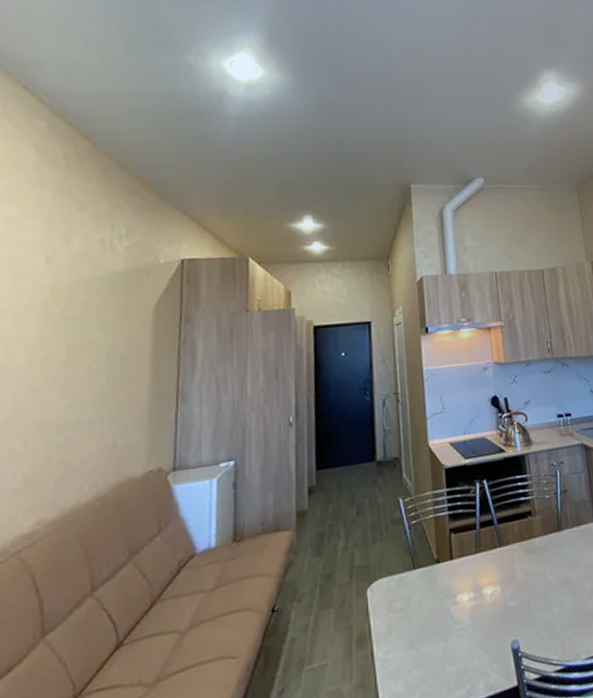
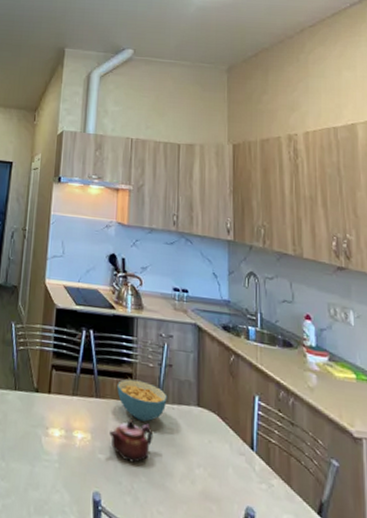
cereal bowl: none [518,515,567,555] -> present [117,379,167,422]
teapot: none [518,554,560,599] -> present [109,419,154,463]

